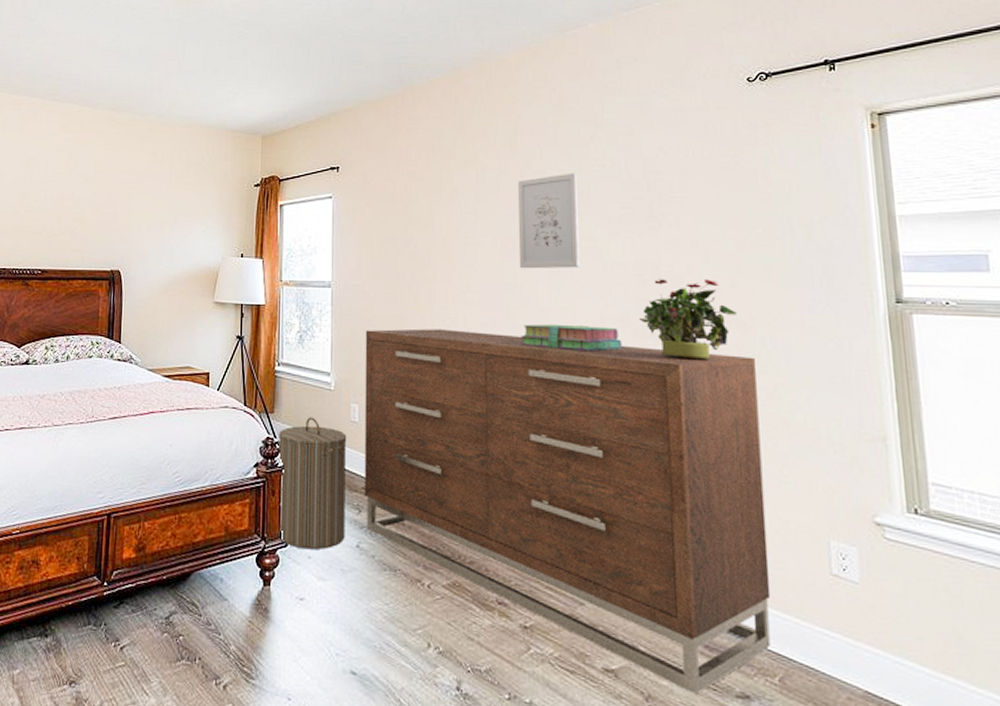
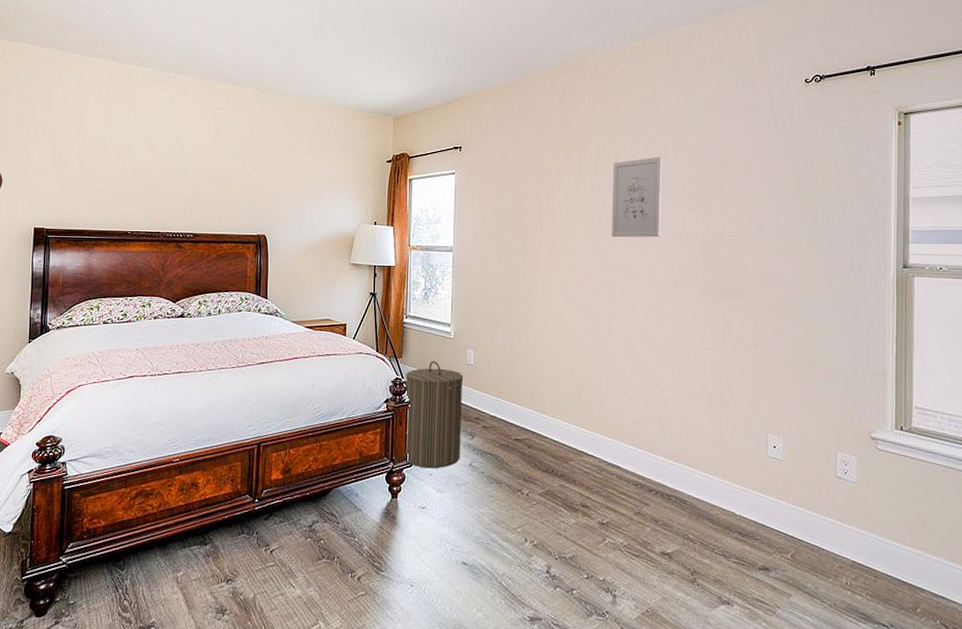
dresser: present [364,329,771,695] -> none [477,287,793,569]
stack of books: present [521,324,622,352] -> none [609,283,690,306]
potted plant: present [640,279,737,360] -> none [706,247,782,313]

